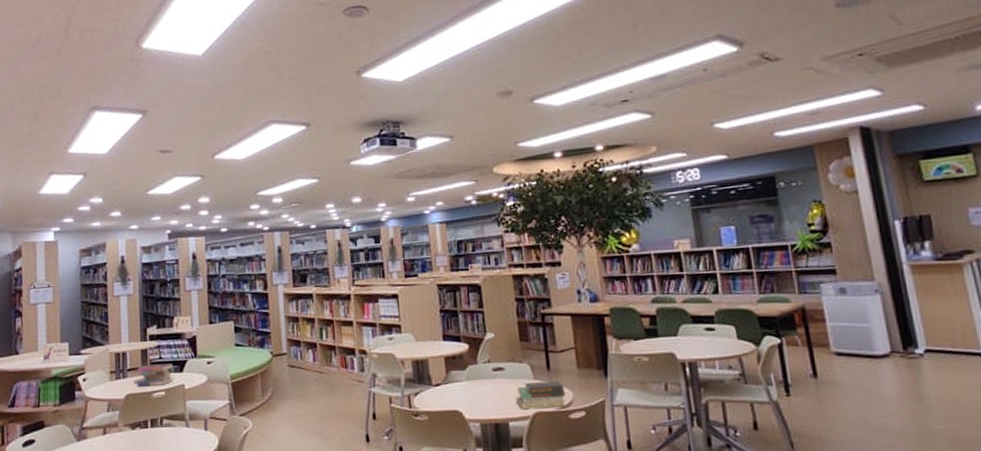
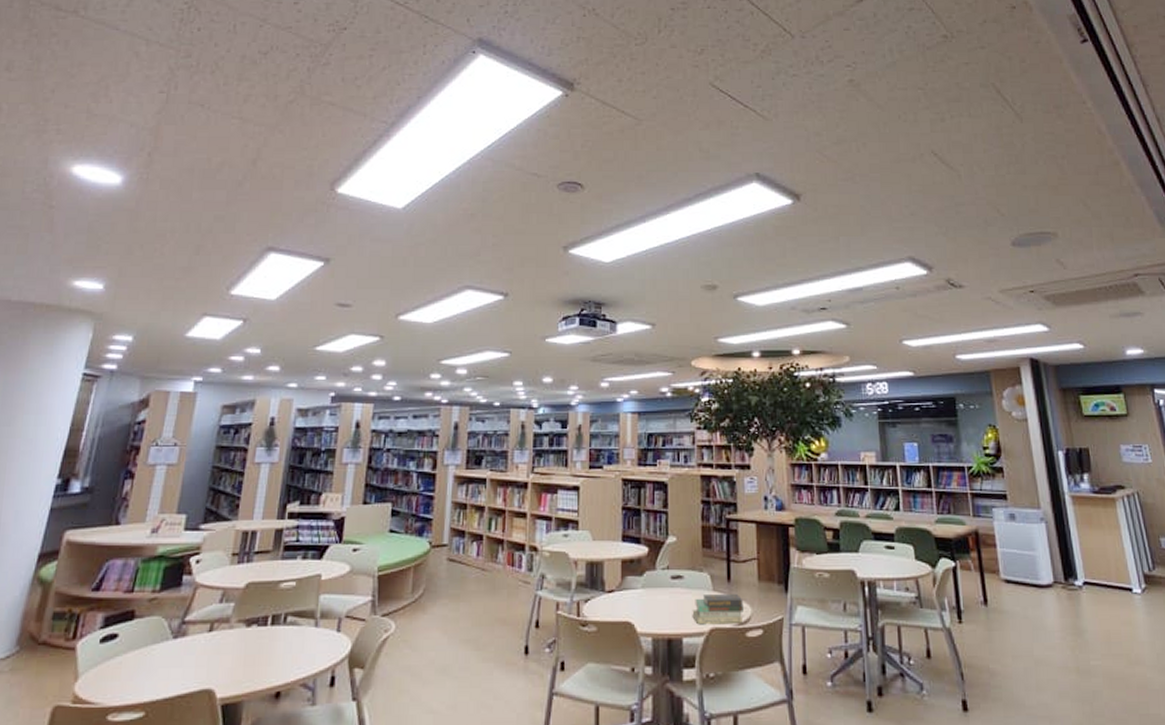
books: present [134,363,173,387] -> none [259,547,311,574]

